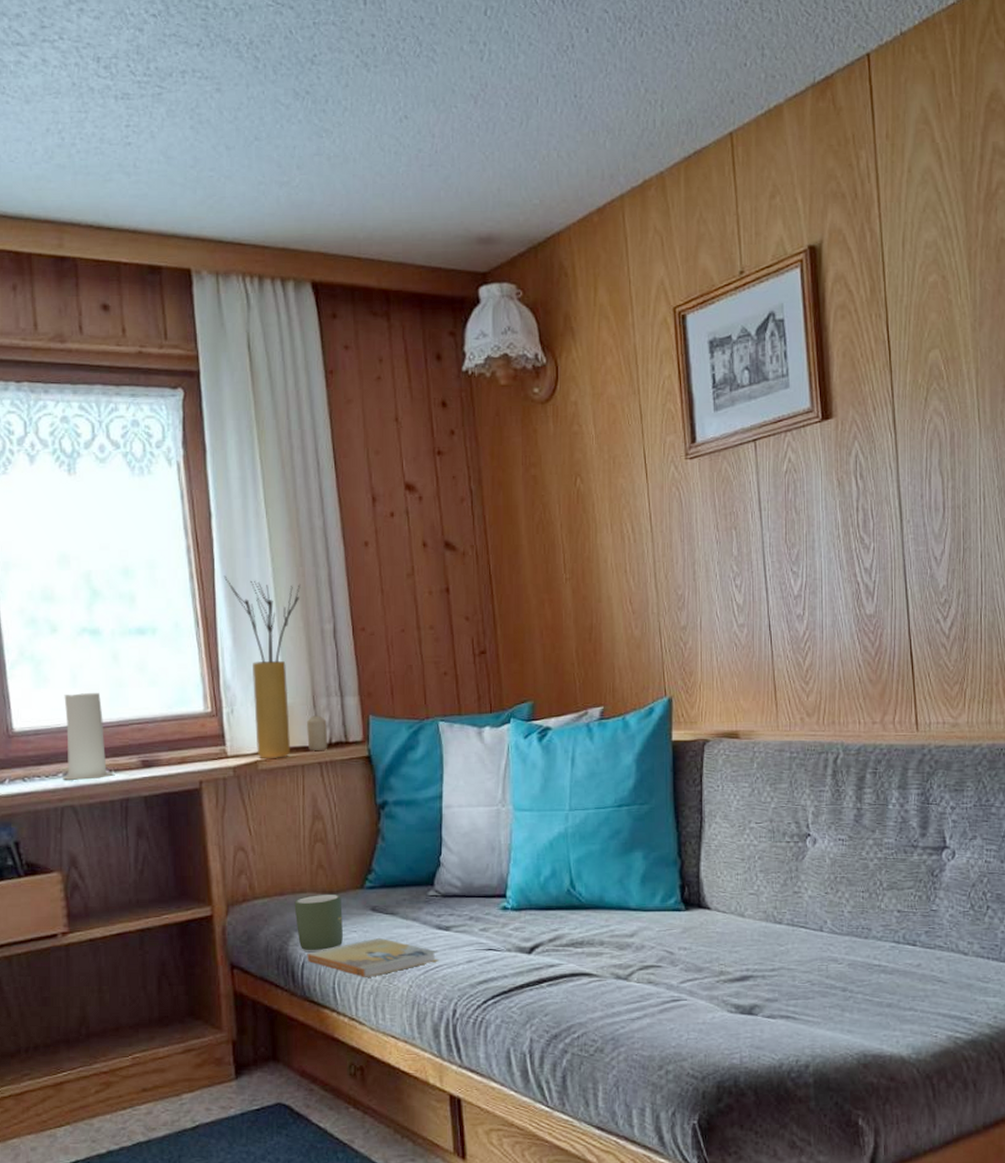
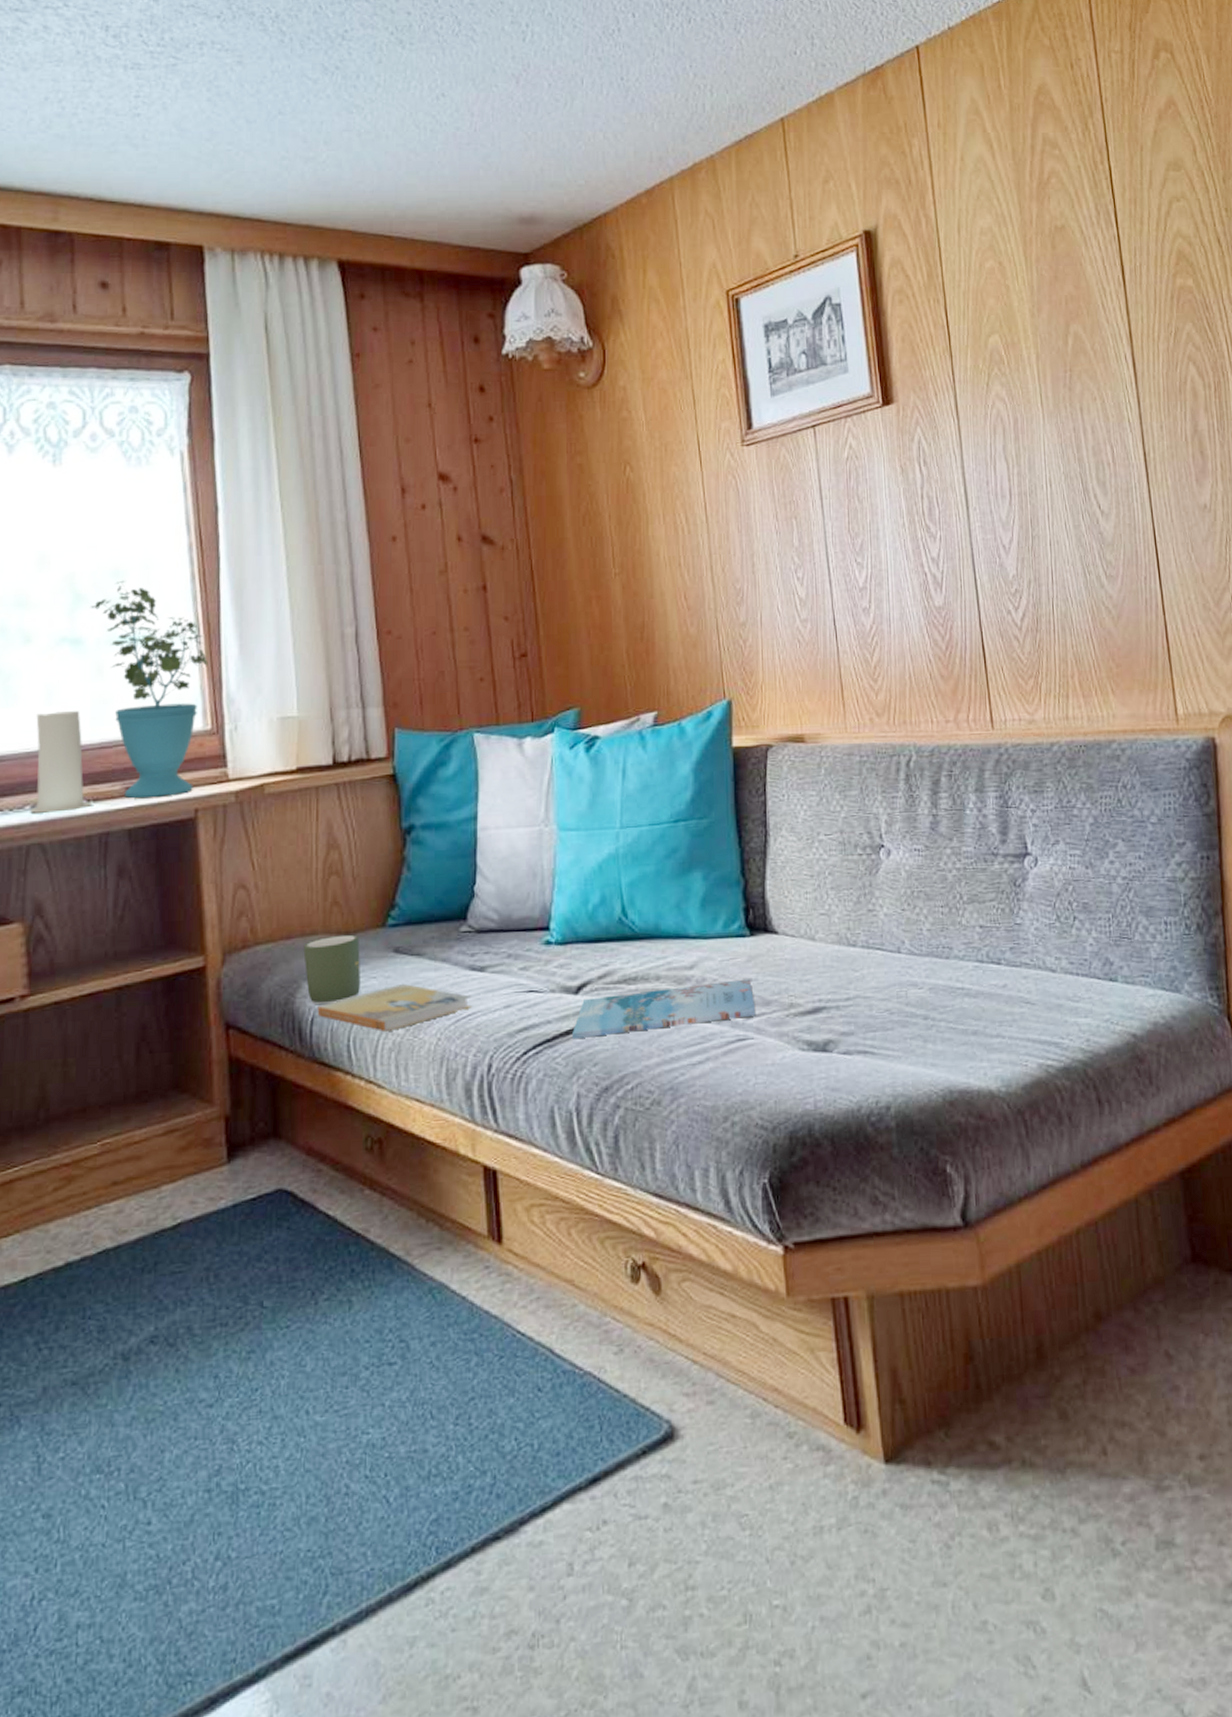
potted plant: none [104,578,207,769] -> present [89,580,209,798]
vase: present [223,576,300,758] -> none [230,576,319,781]
candle: present [307,715,328,750] -> none [323,730,347,770]
magazine: none [526,948,689,993] -> present [572,979,756,1040]

